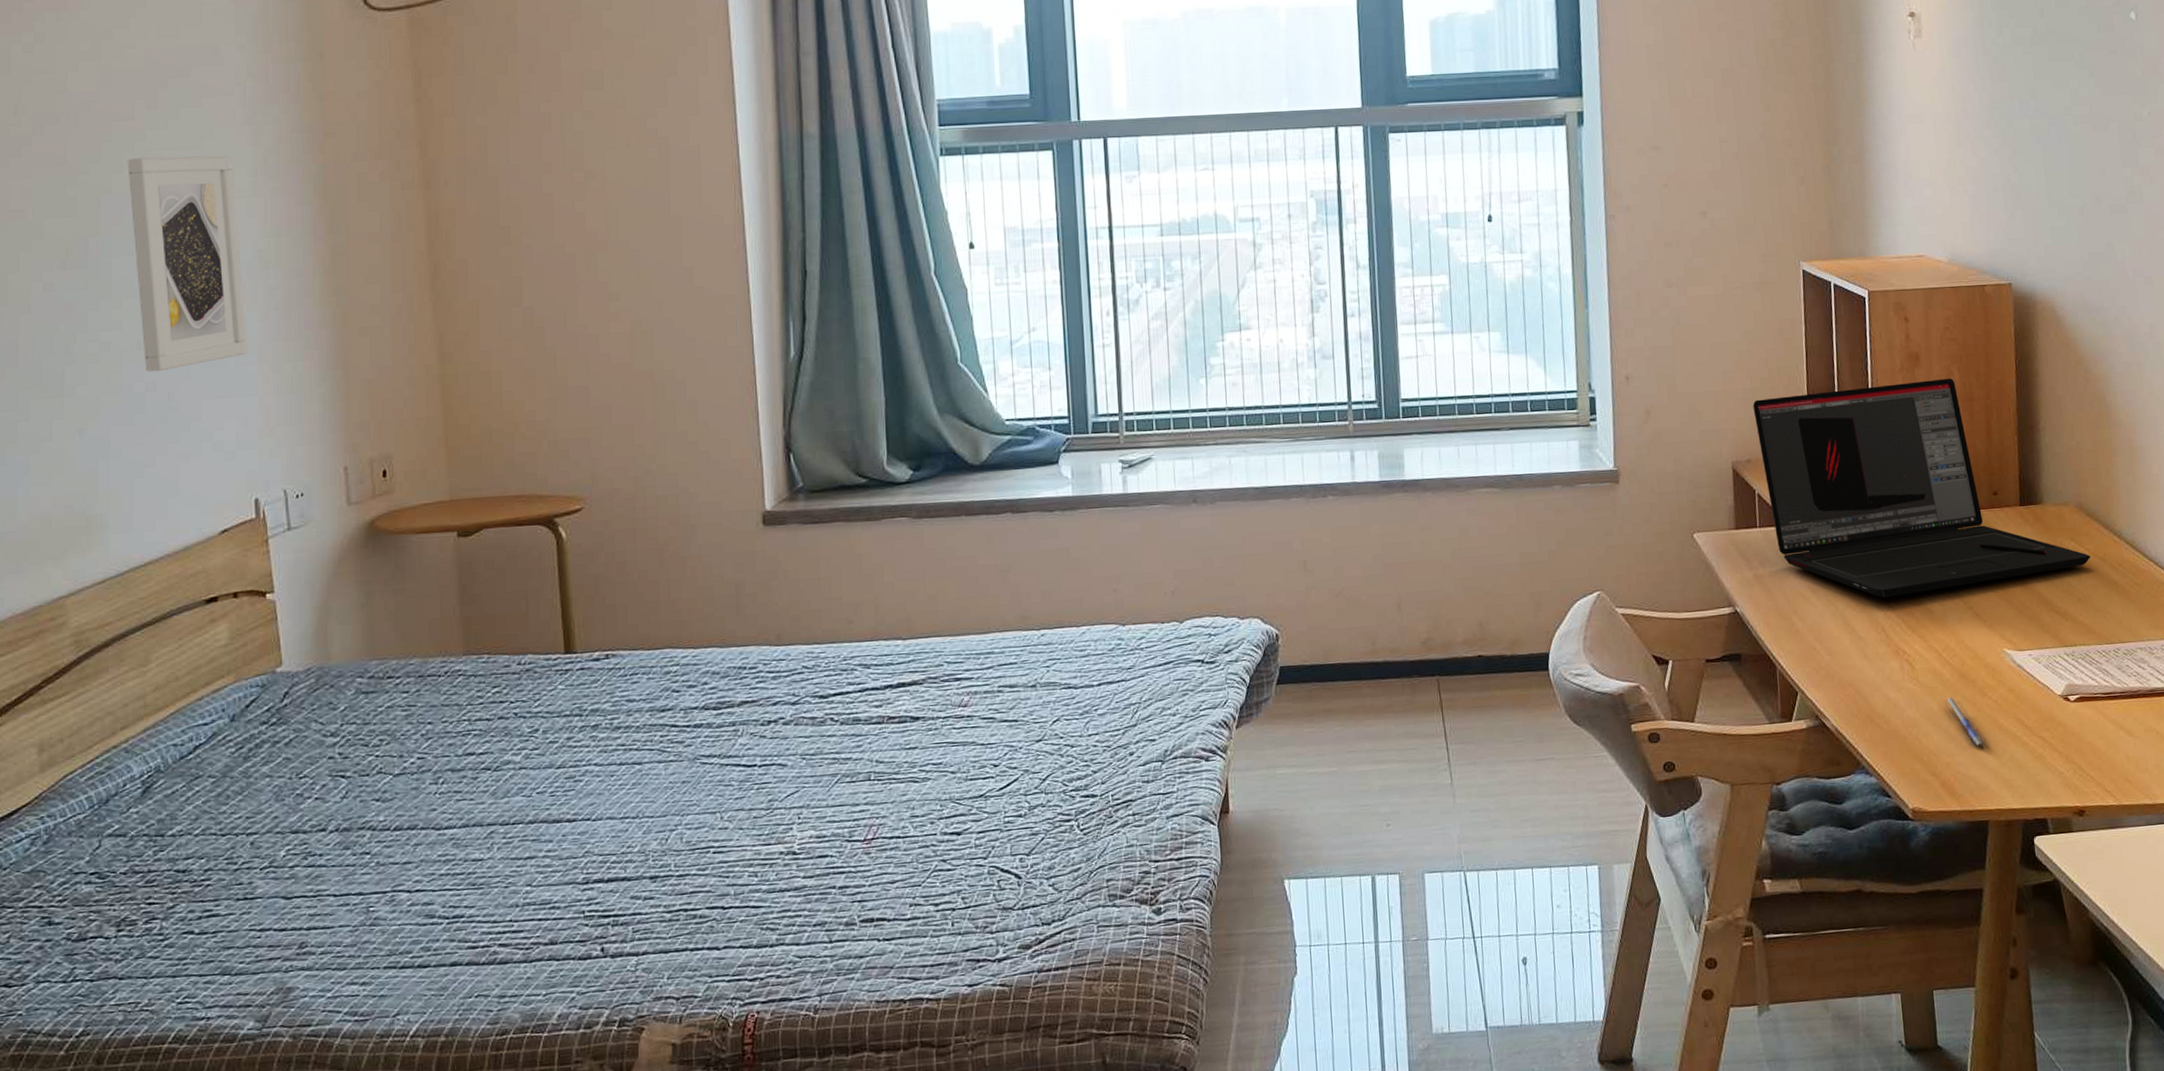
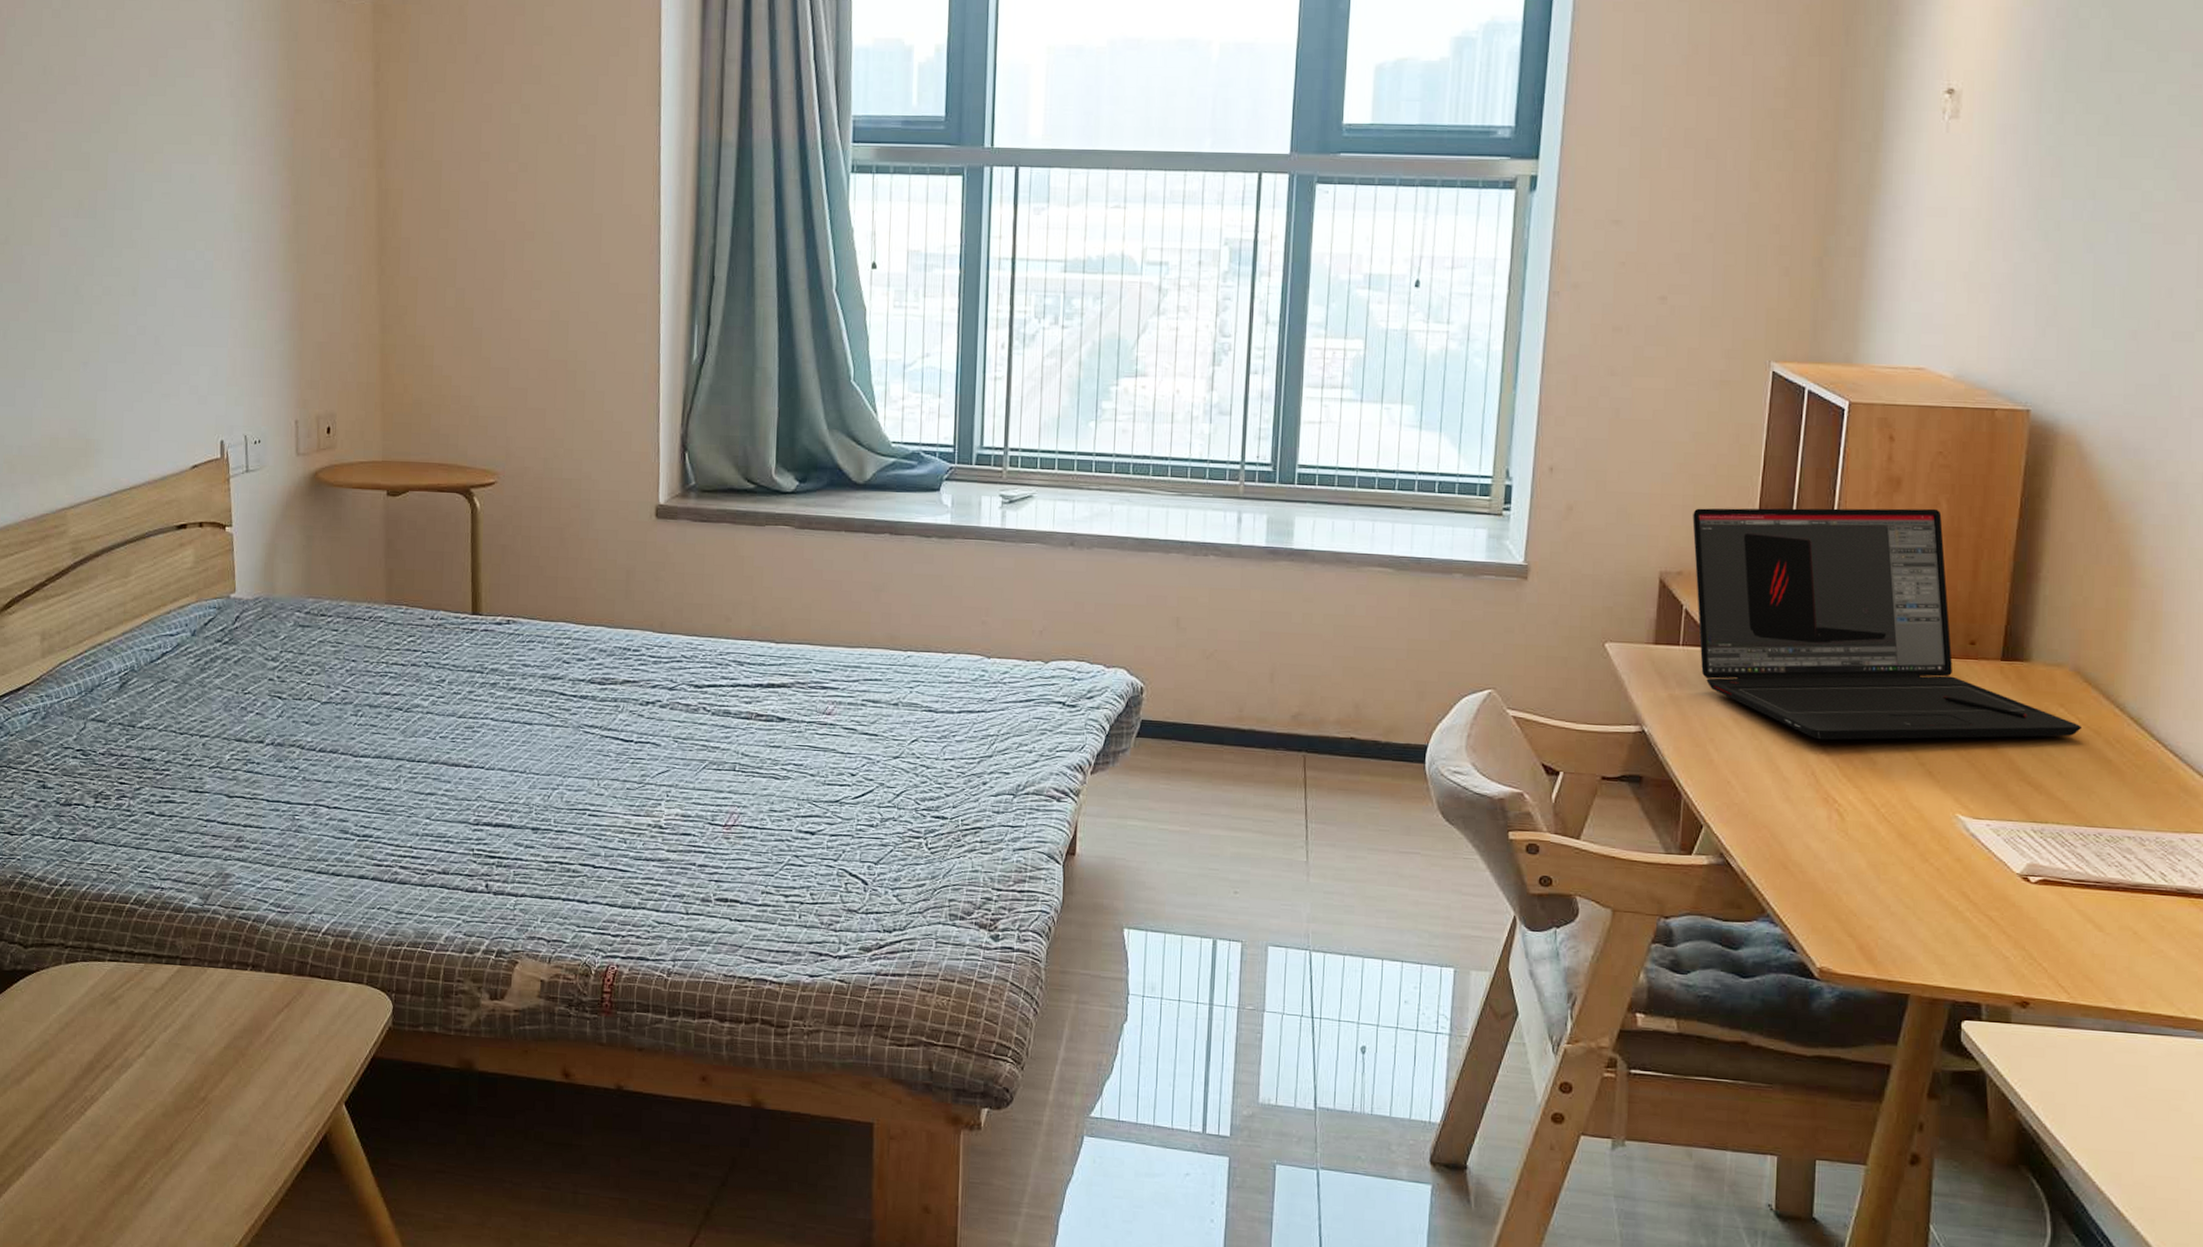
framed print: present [127,156,248,372] -> none [131,121,222,318]
pen: present [1943,697,1990,747] -> none [1874,857,1923,917]

